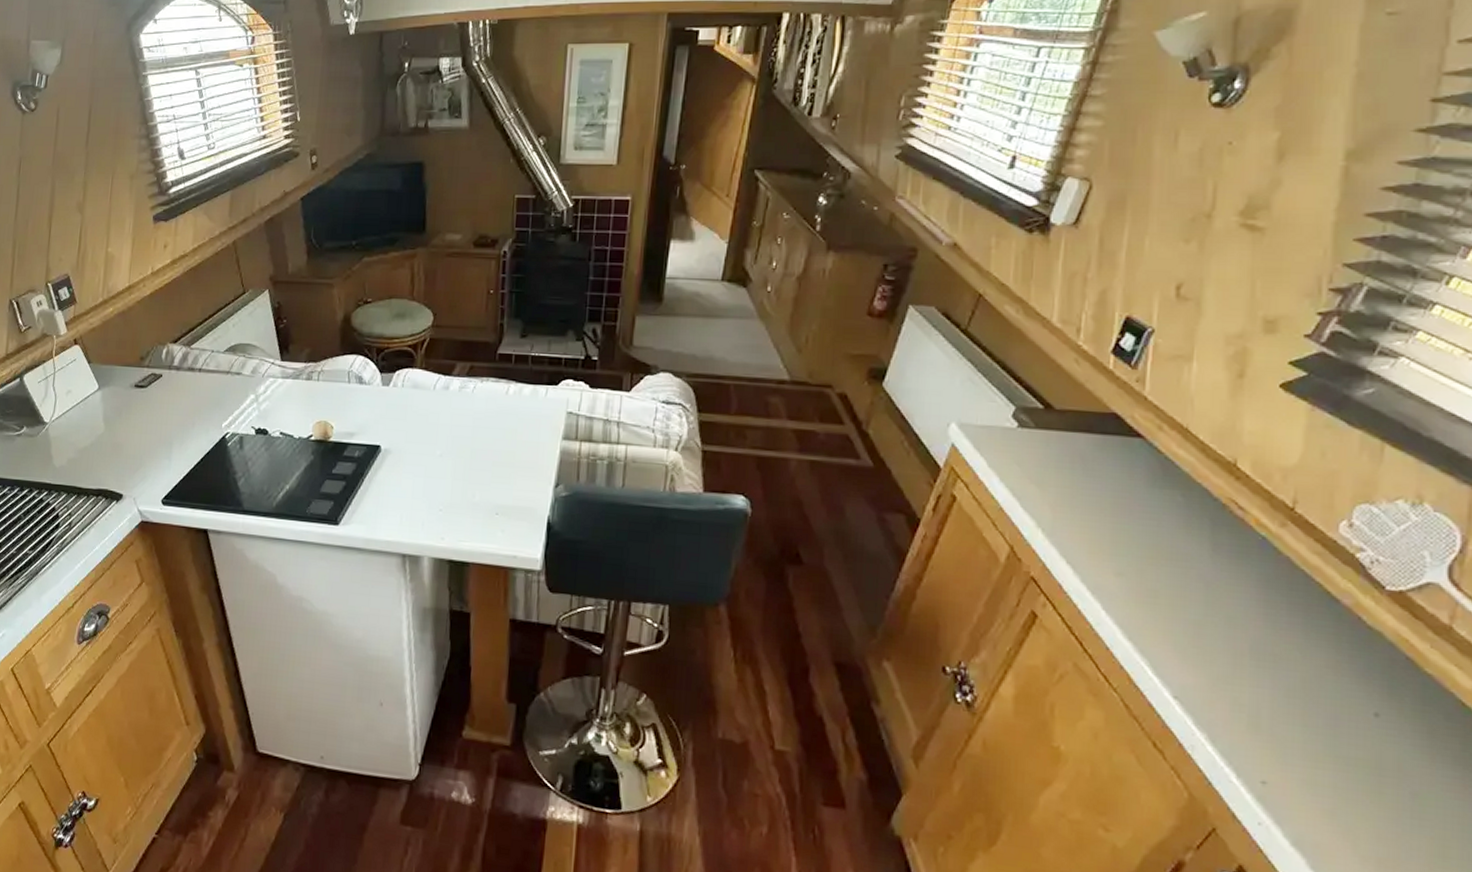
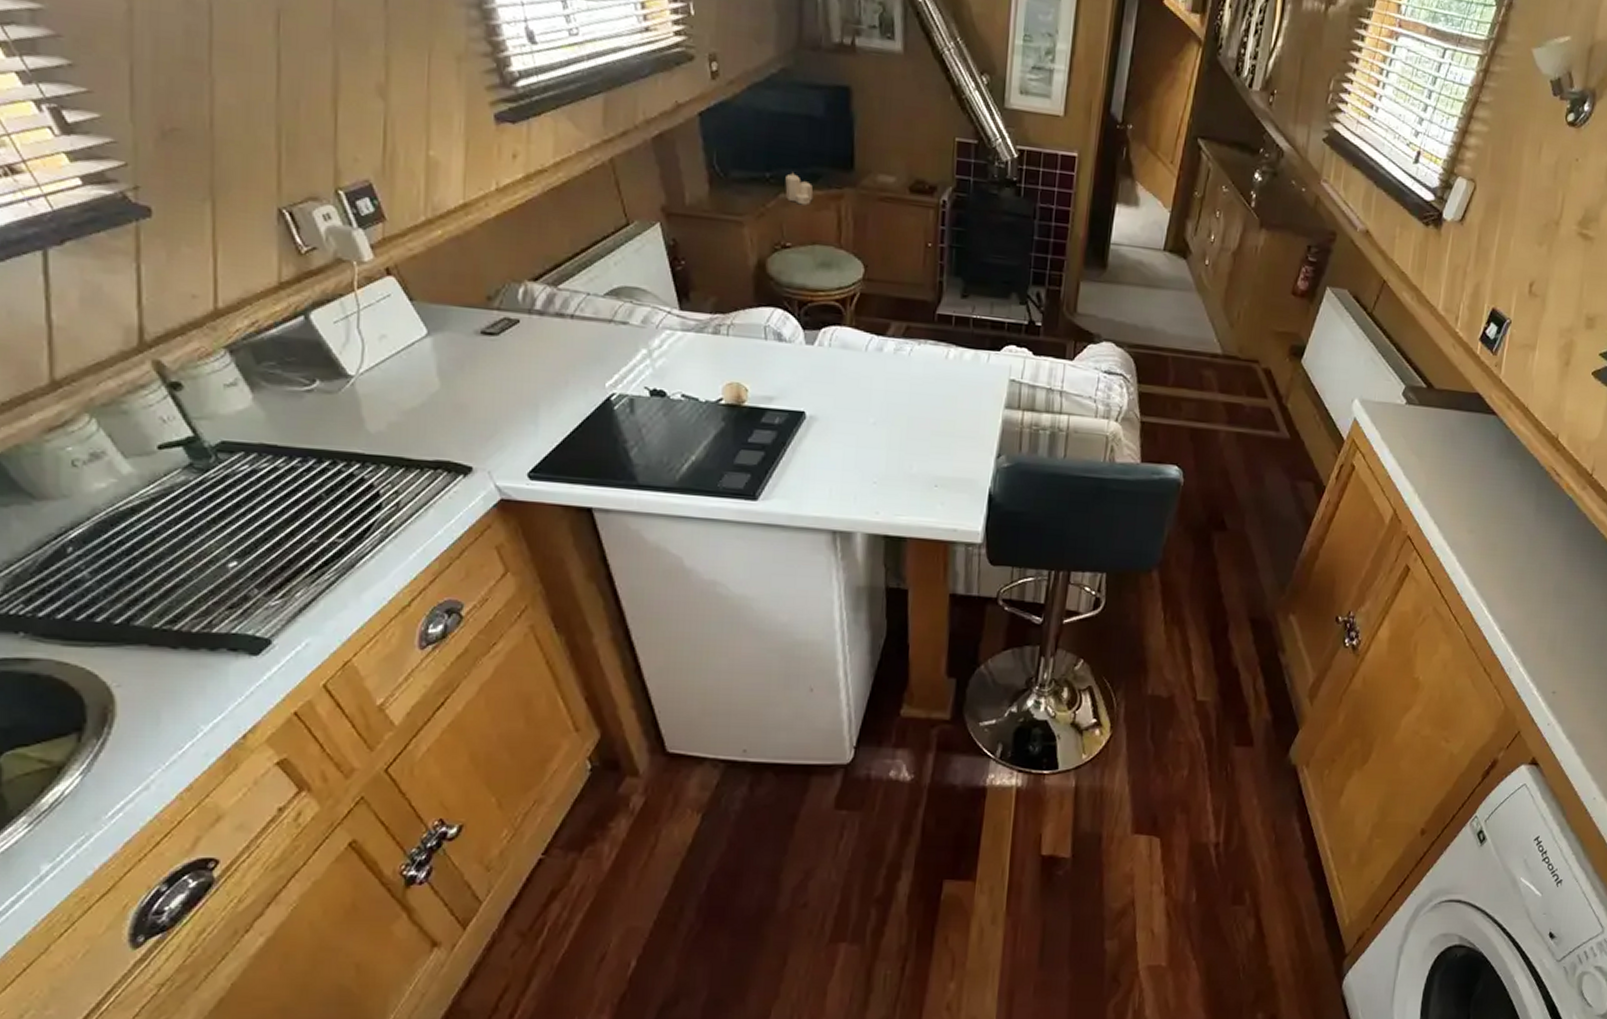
candle: none [368,239,391,266] -> present [785,172,814,206]

